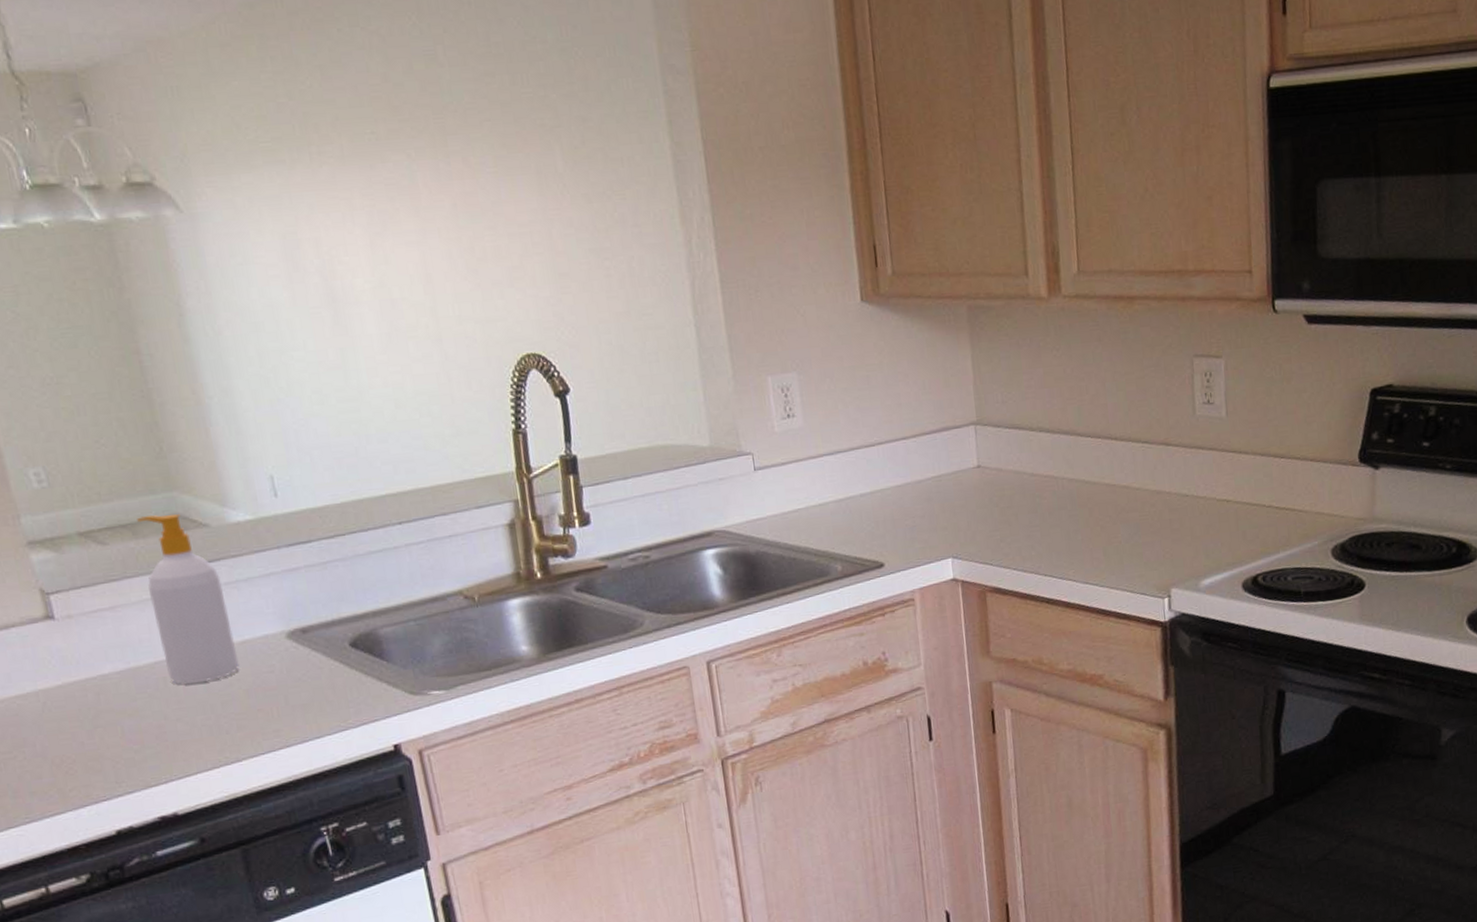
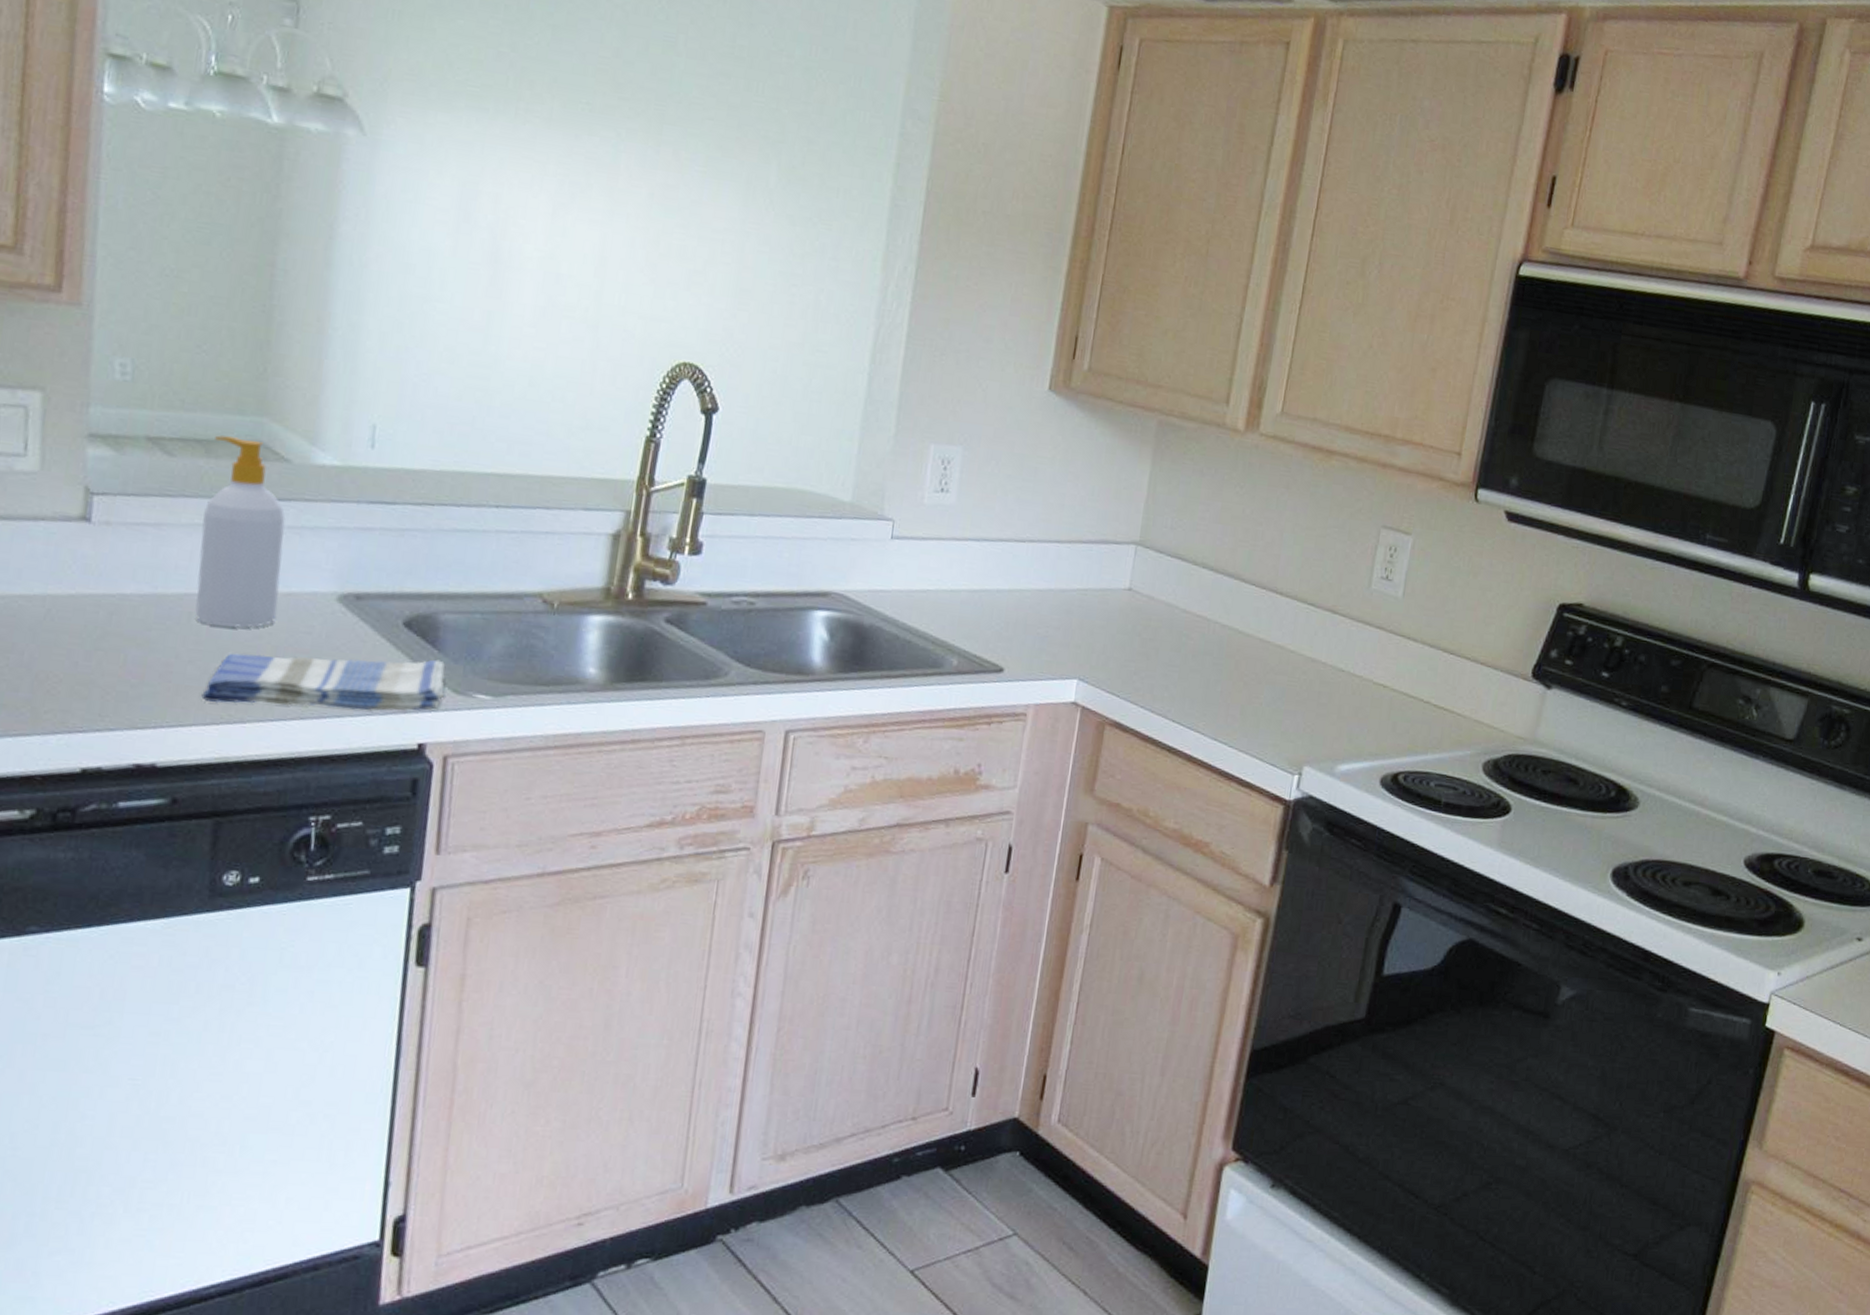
dish towel: none [197,669,403,750] -> present [201,653,446,711]

